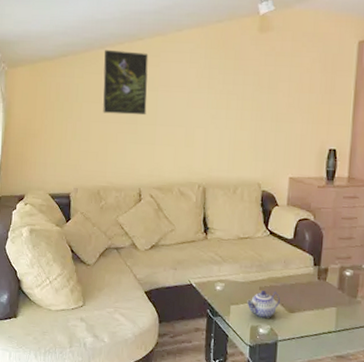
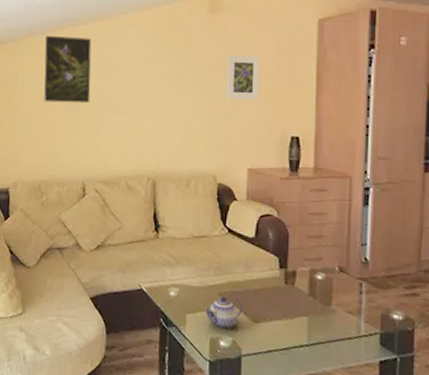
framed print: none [272,73,305,115] -> present [226,55,261,100]

